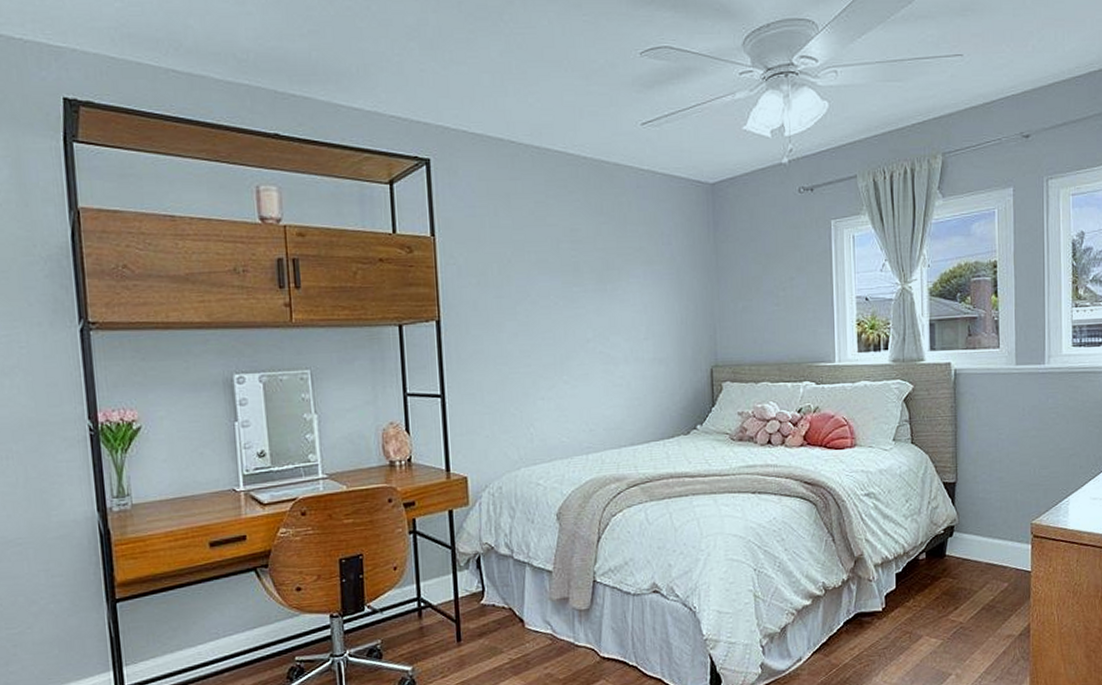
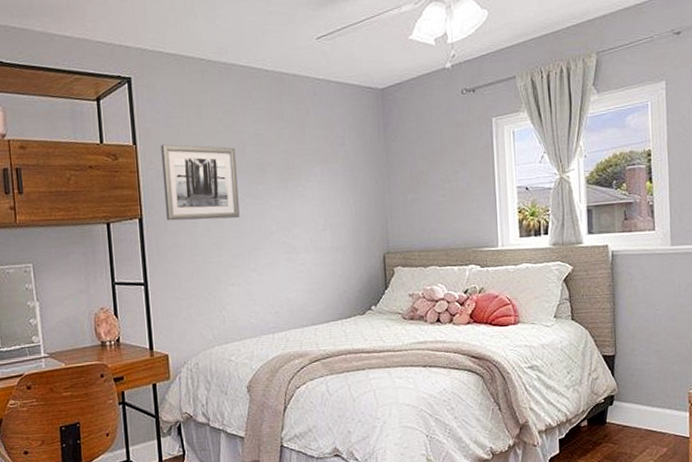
wall art: none [463,237,552,325] -> present [161,144,240,221]

